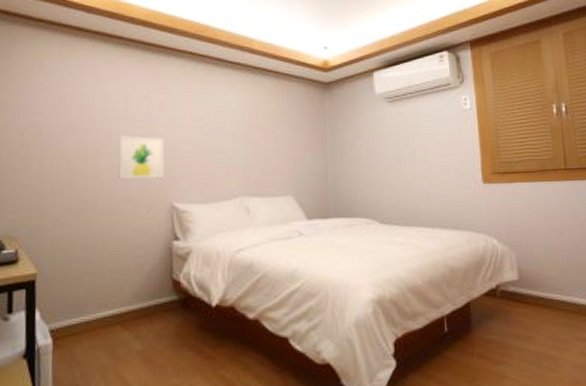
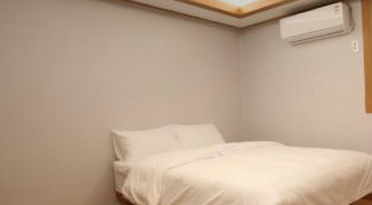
wall art: present [118,135,165,179] -> none [60,72,103,110]

